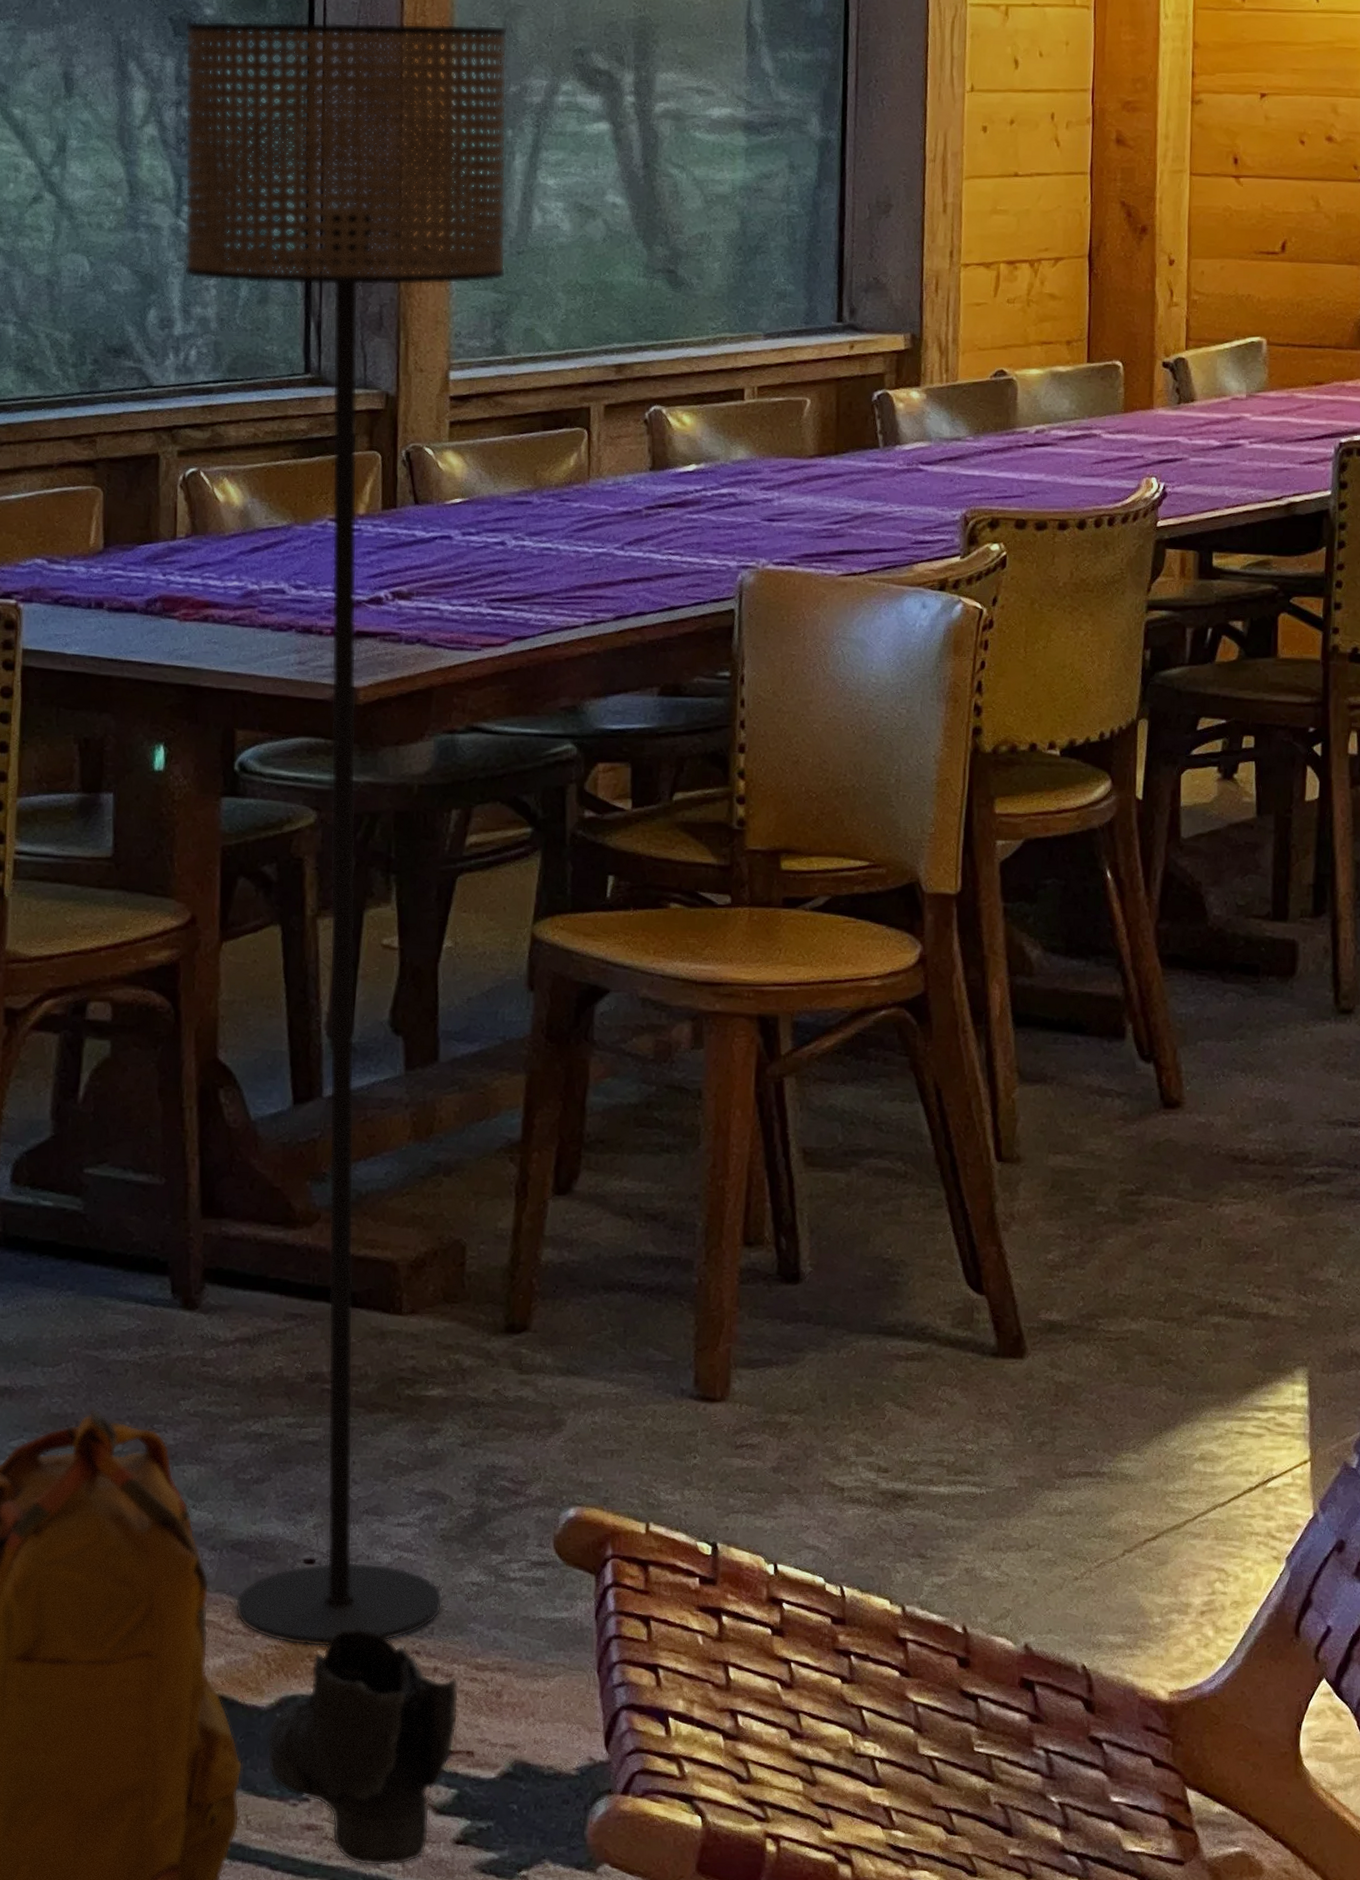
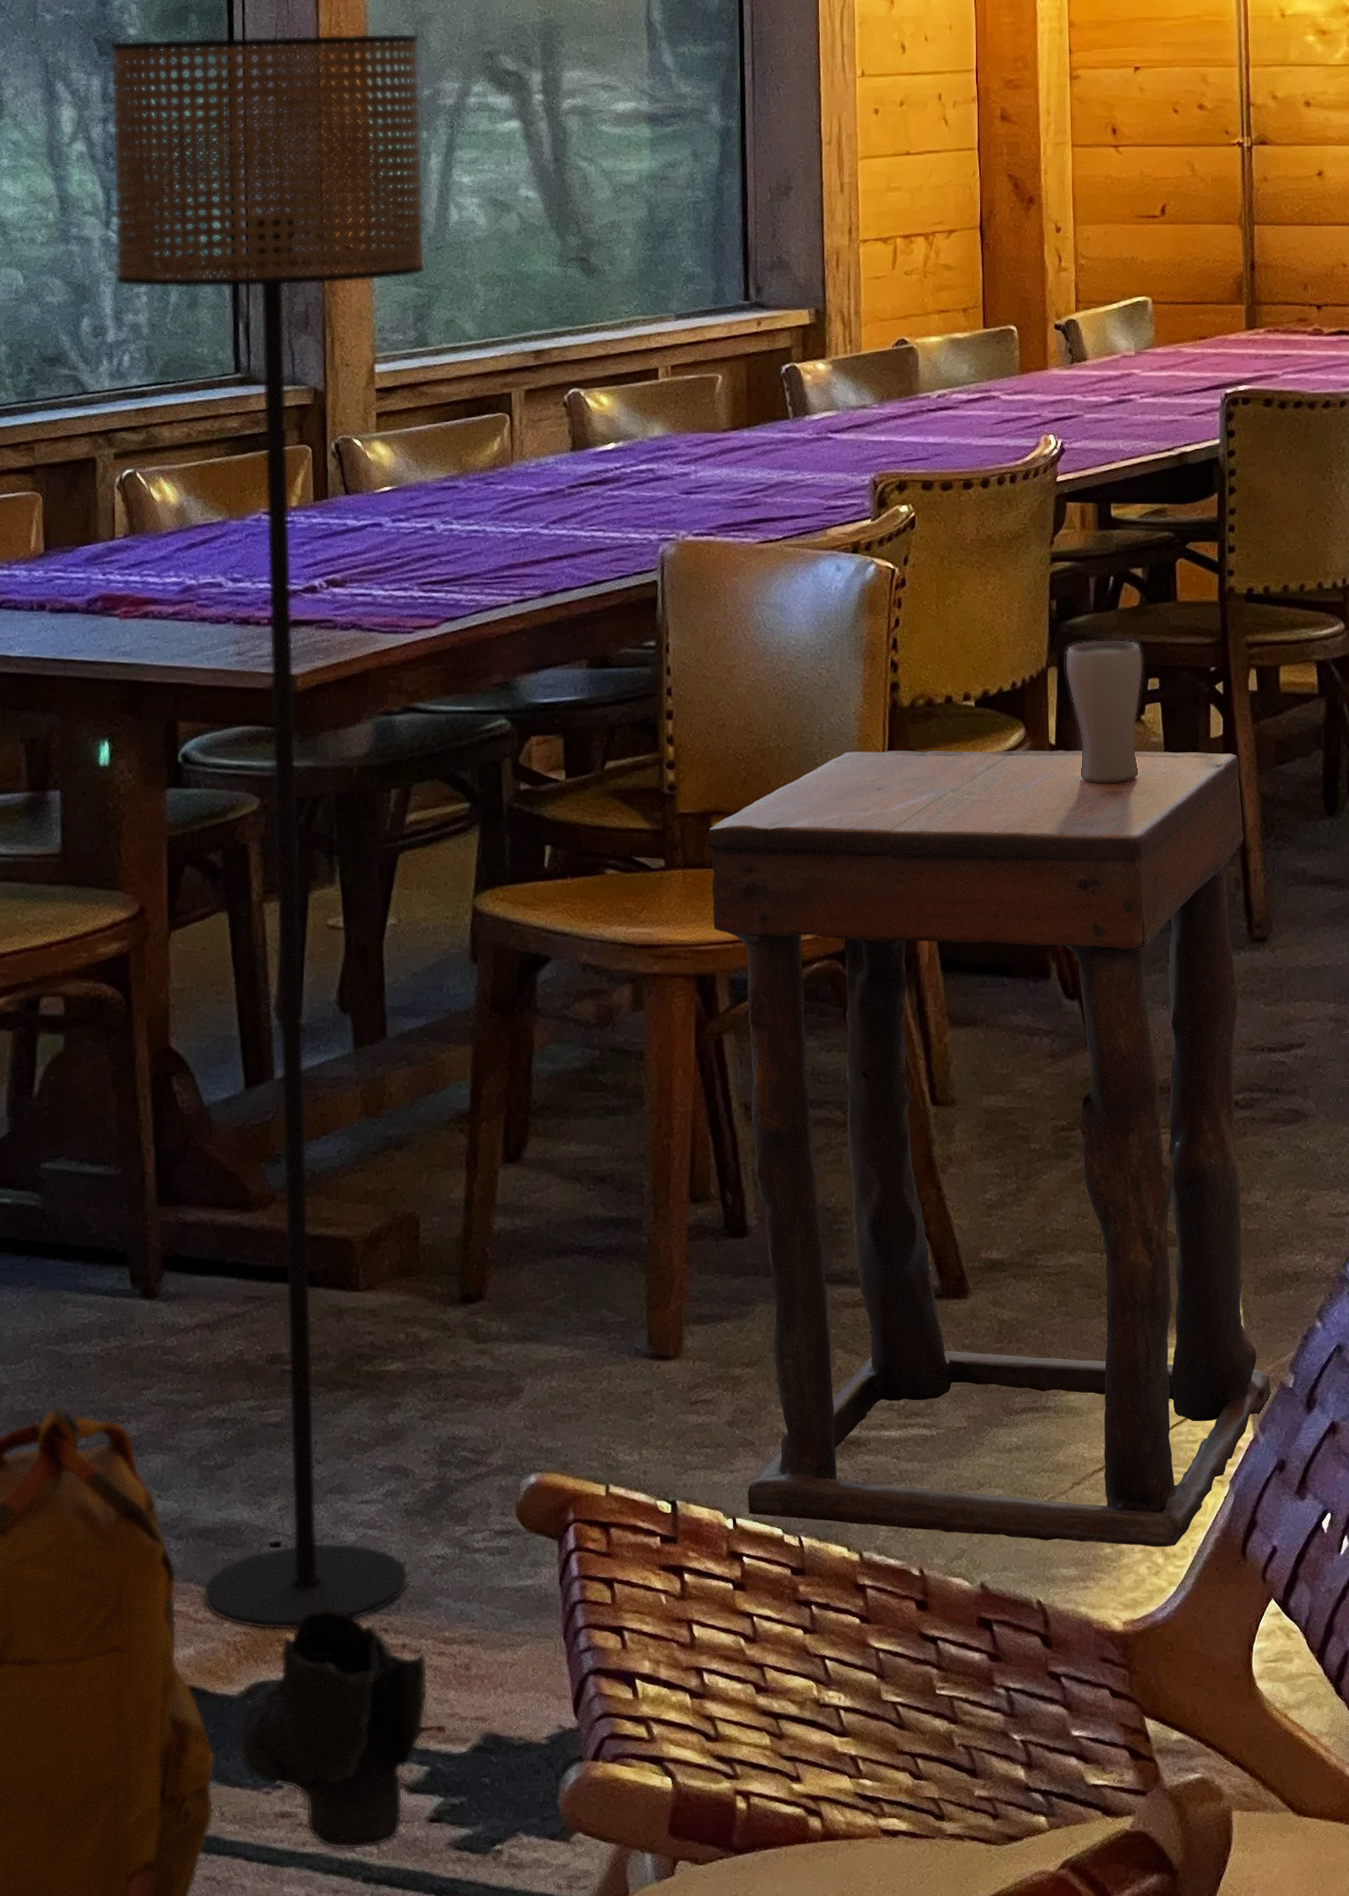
side table: none [777,795,1336,1620] -> present [708,750,1272,1547]
drinking glass: none [1156,692,1240,842] -> present [1064,639,1144,782]

